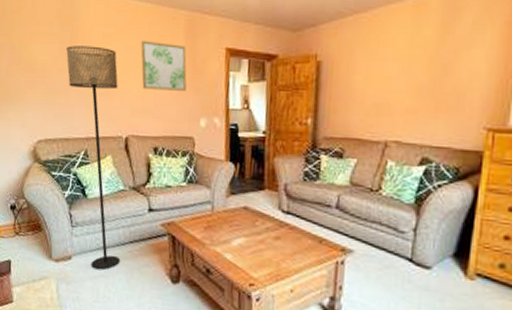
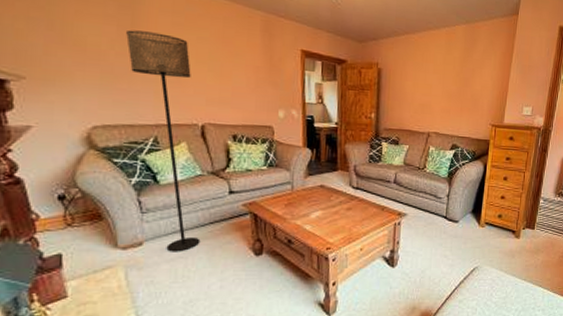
wall art: present [140,41,187,91] -> none [215,34,265,85]

